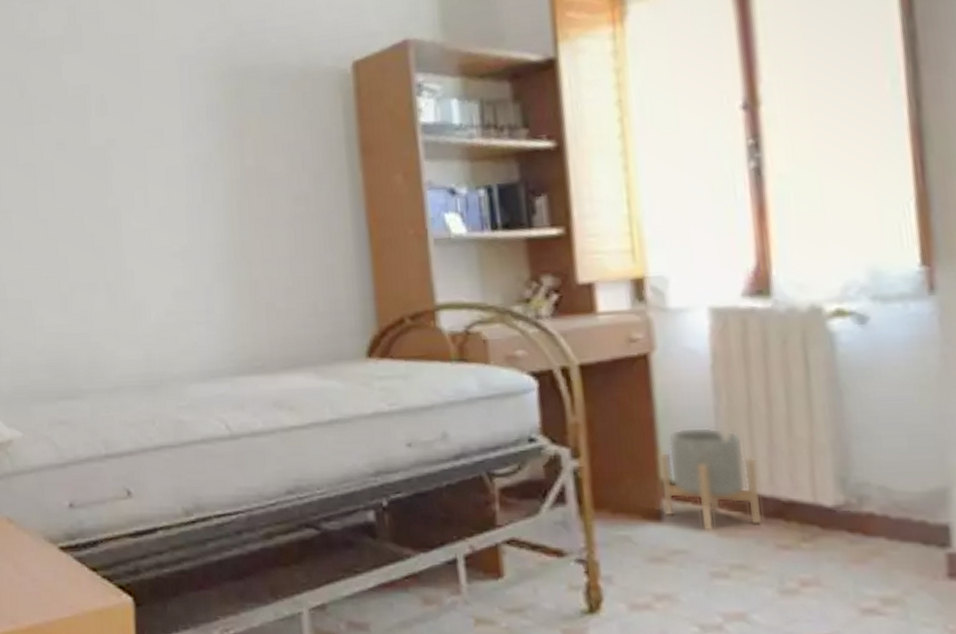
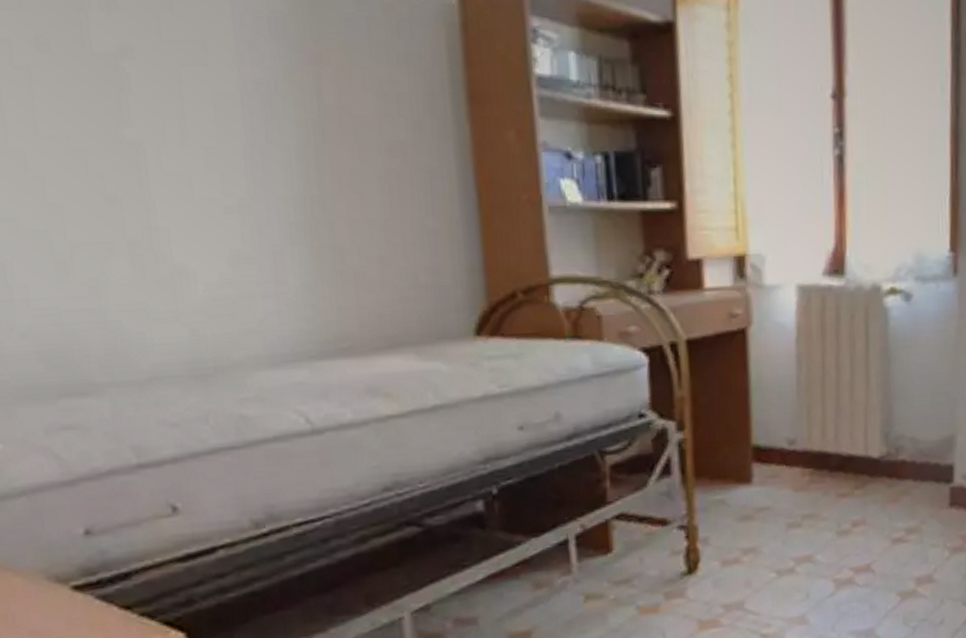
planter: present [657,426,764,533] -> none [750,394,829,489]

